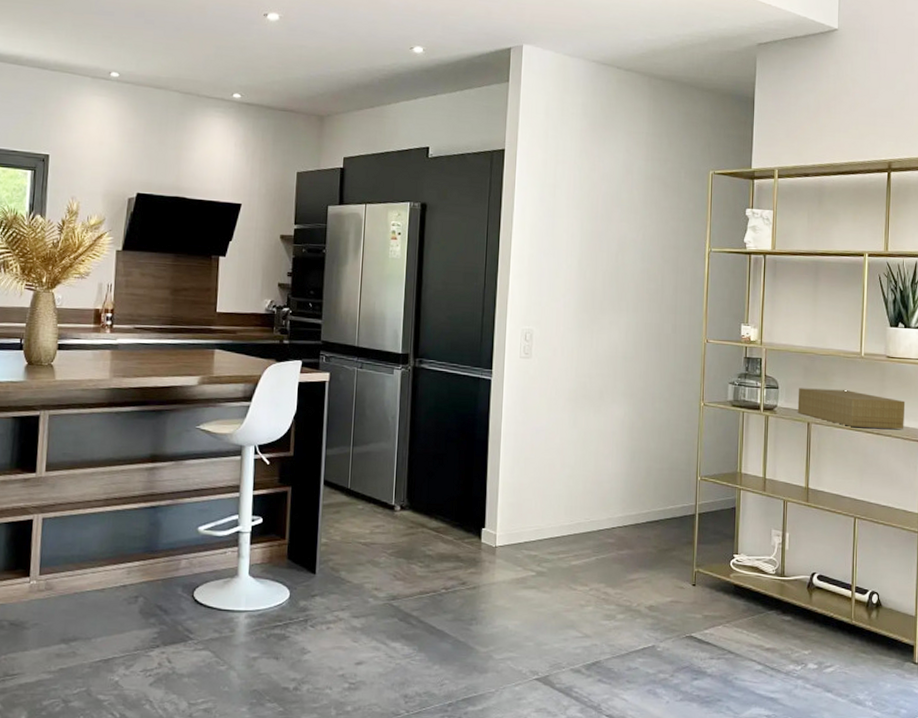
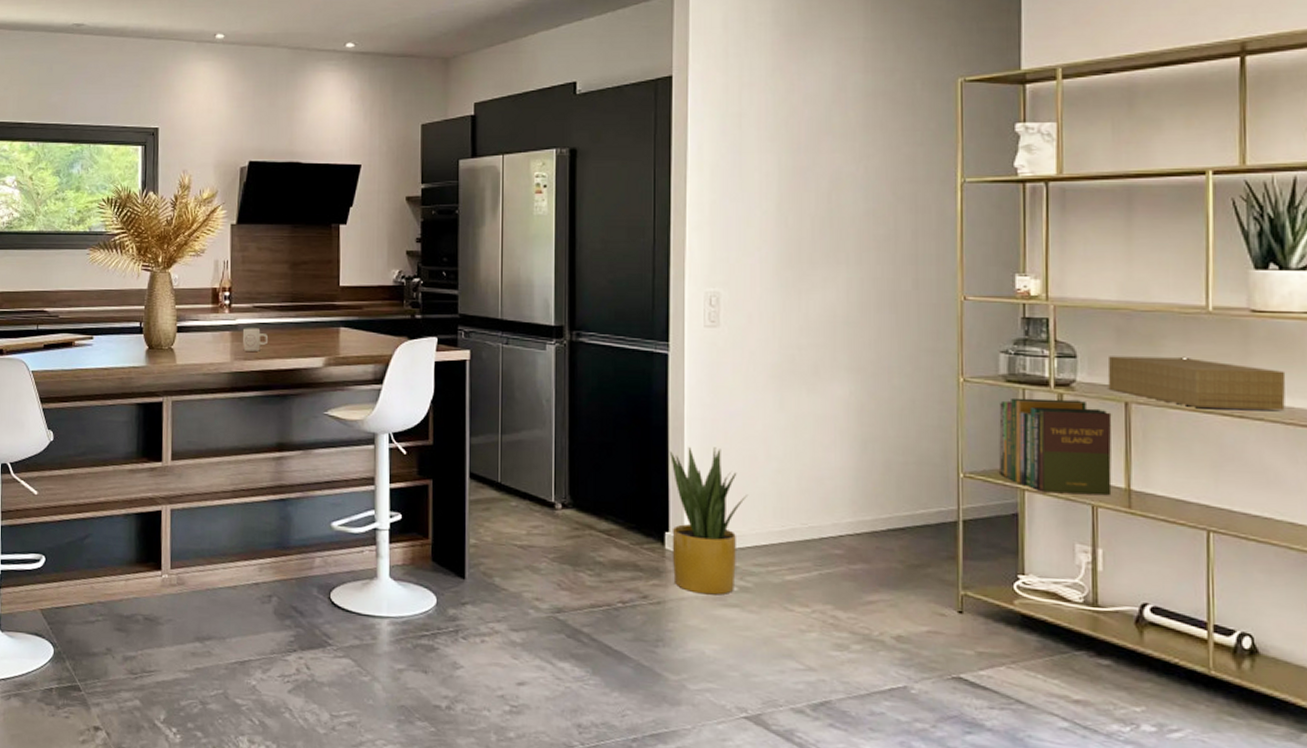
mug: none [121,347,148,370] -> present [242,328,269,351]
planter: none [486,457,546,579] -> present [669,447,747,595]
books: none [725,419,799,493] -> present [999,398,1112,496]

